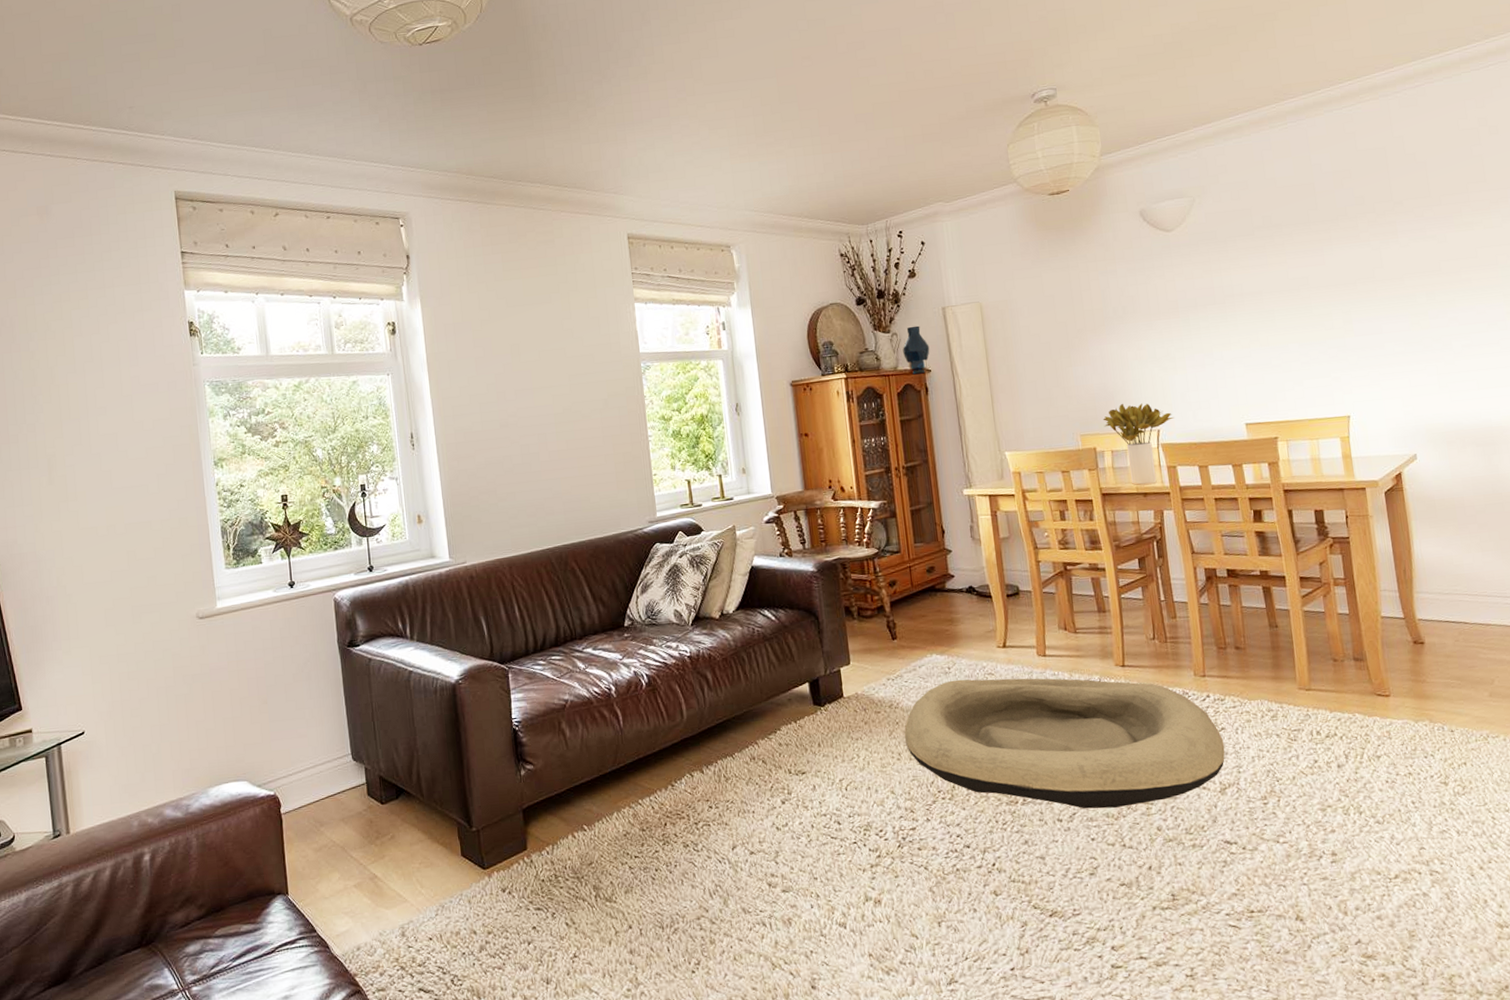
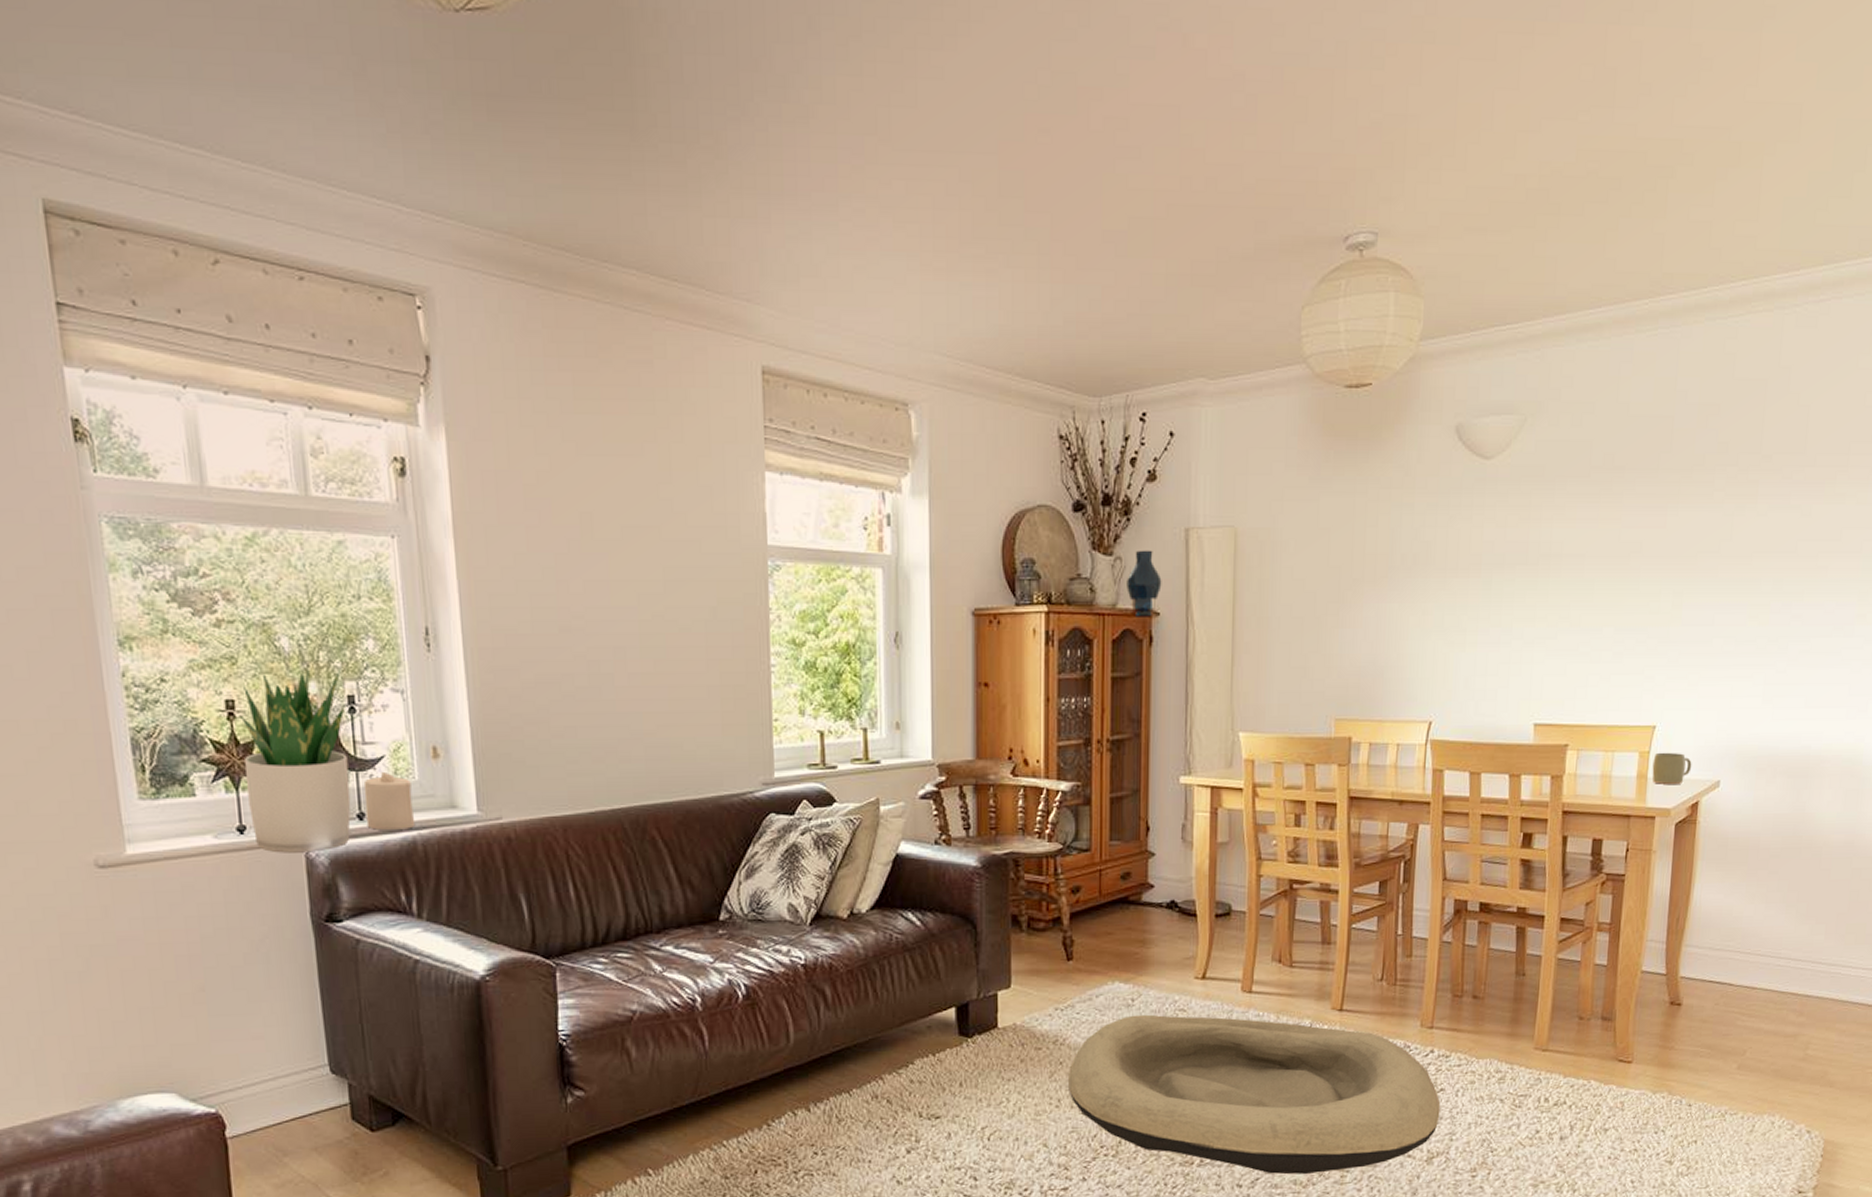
planter: none [290,465,364,600] -> present [239,665,351,853]
candle: none [372,535,408,578] -> present [363,771,416,830]
flower bouquet: present [1103,403,1174,486] -> none [1365,684,1451,791]
mug: none [1353,435,1389,462] -> present [1652,752,1692,784]

